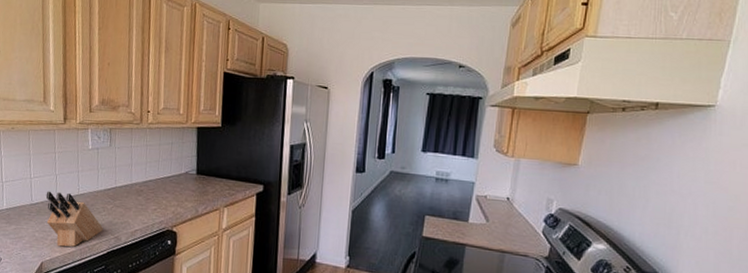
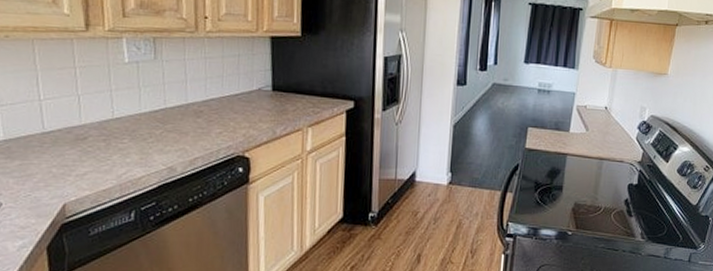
knife block: present [45,191,103,247] -> none [64,115,151,183]

